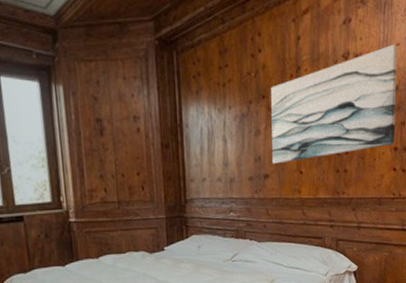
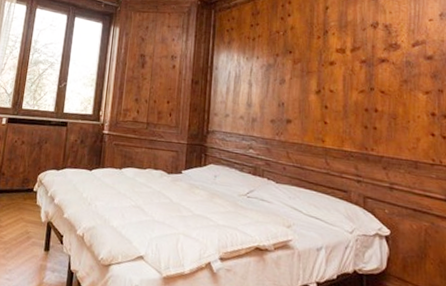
wall art: present [271,44,397,164] -> none [296,19,432,112]

